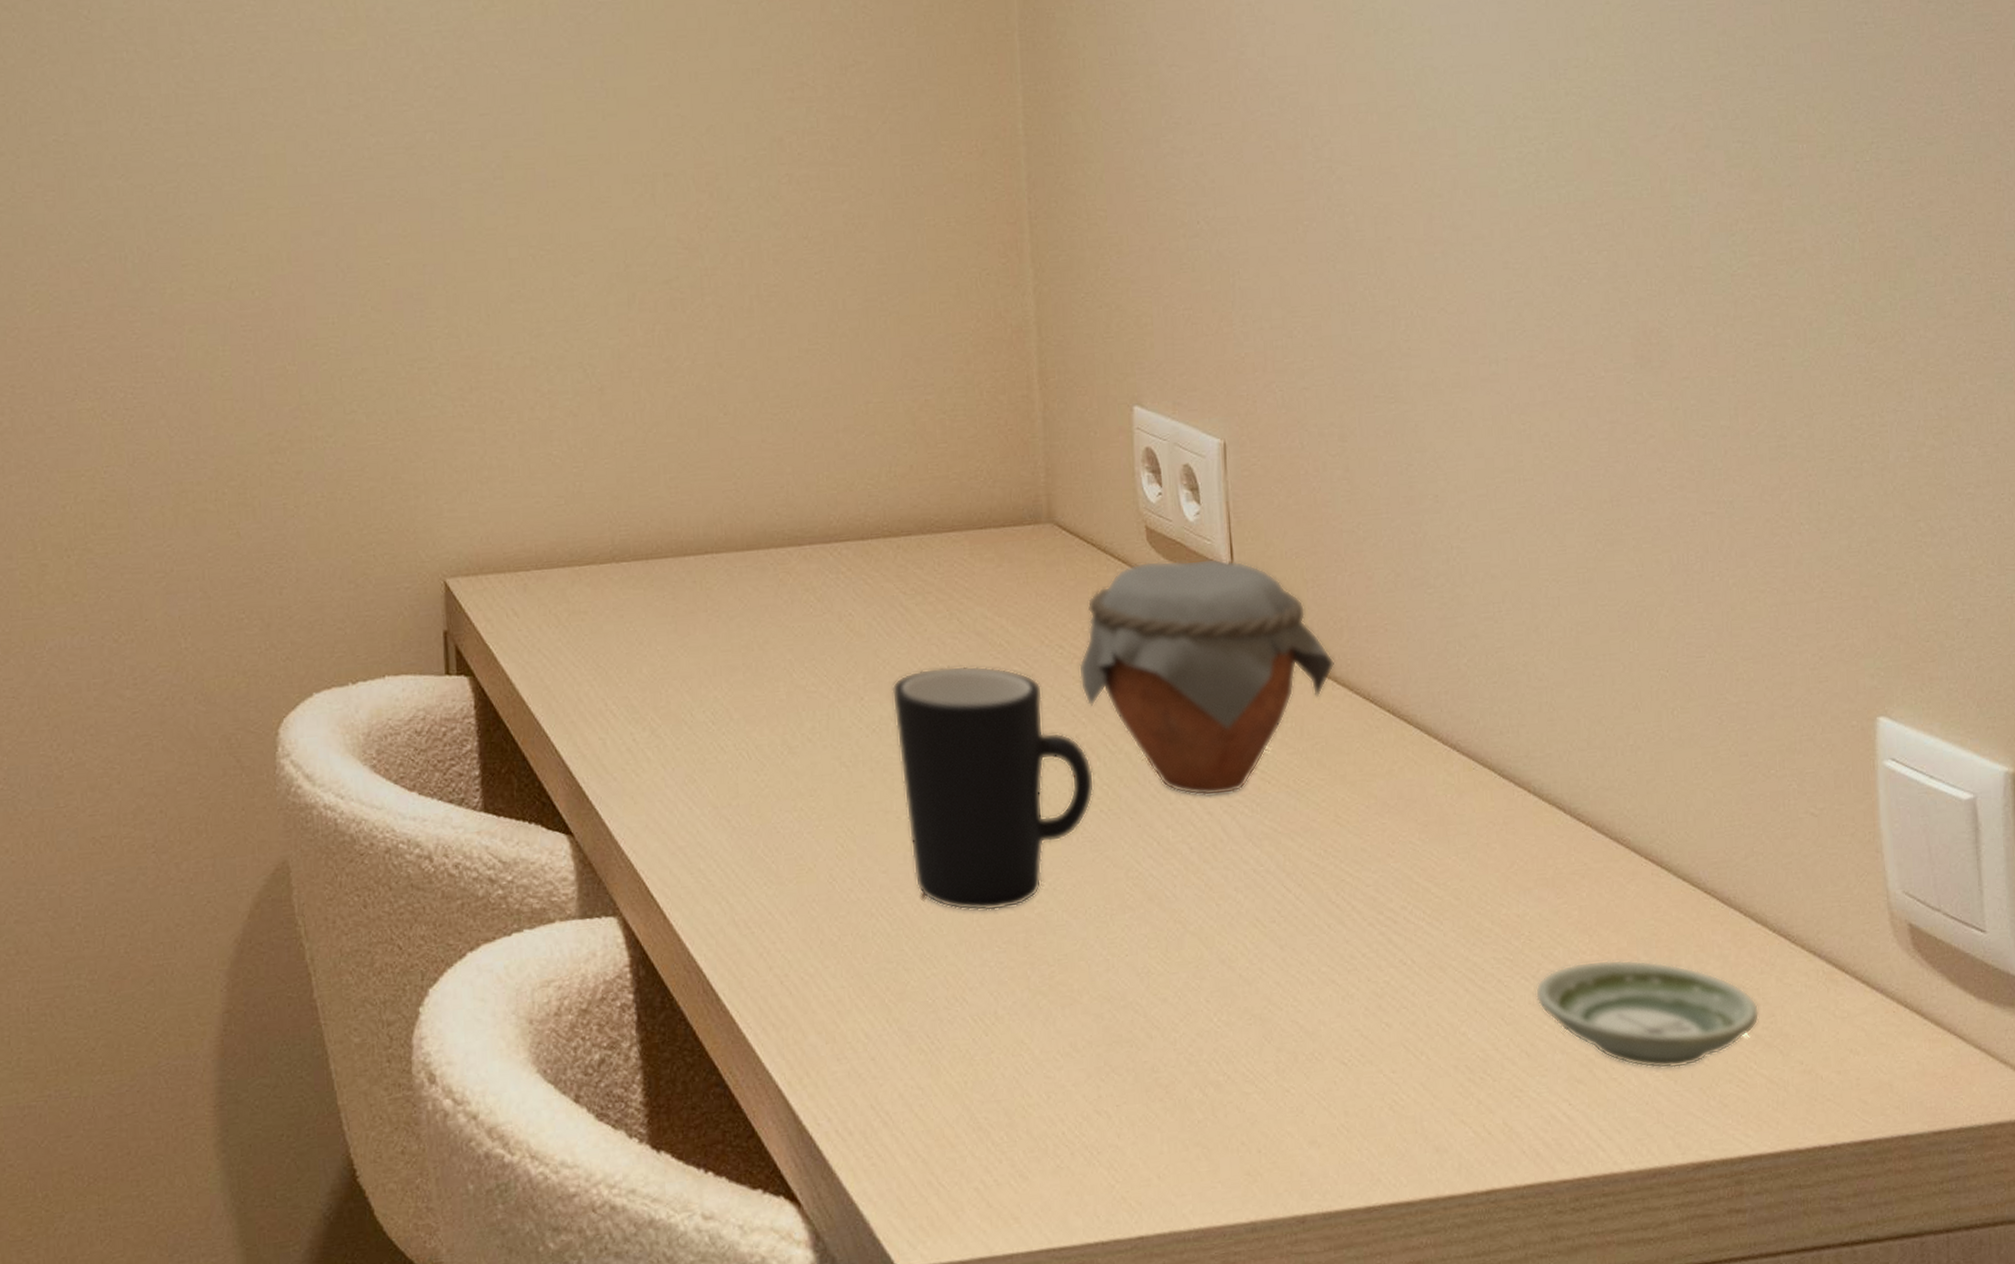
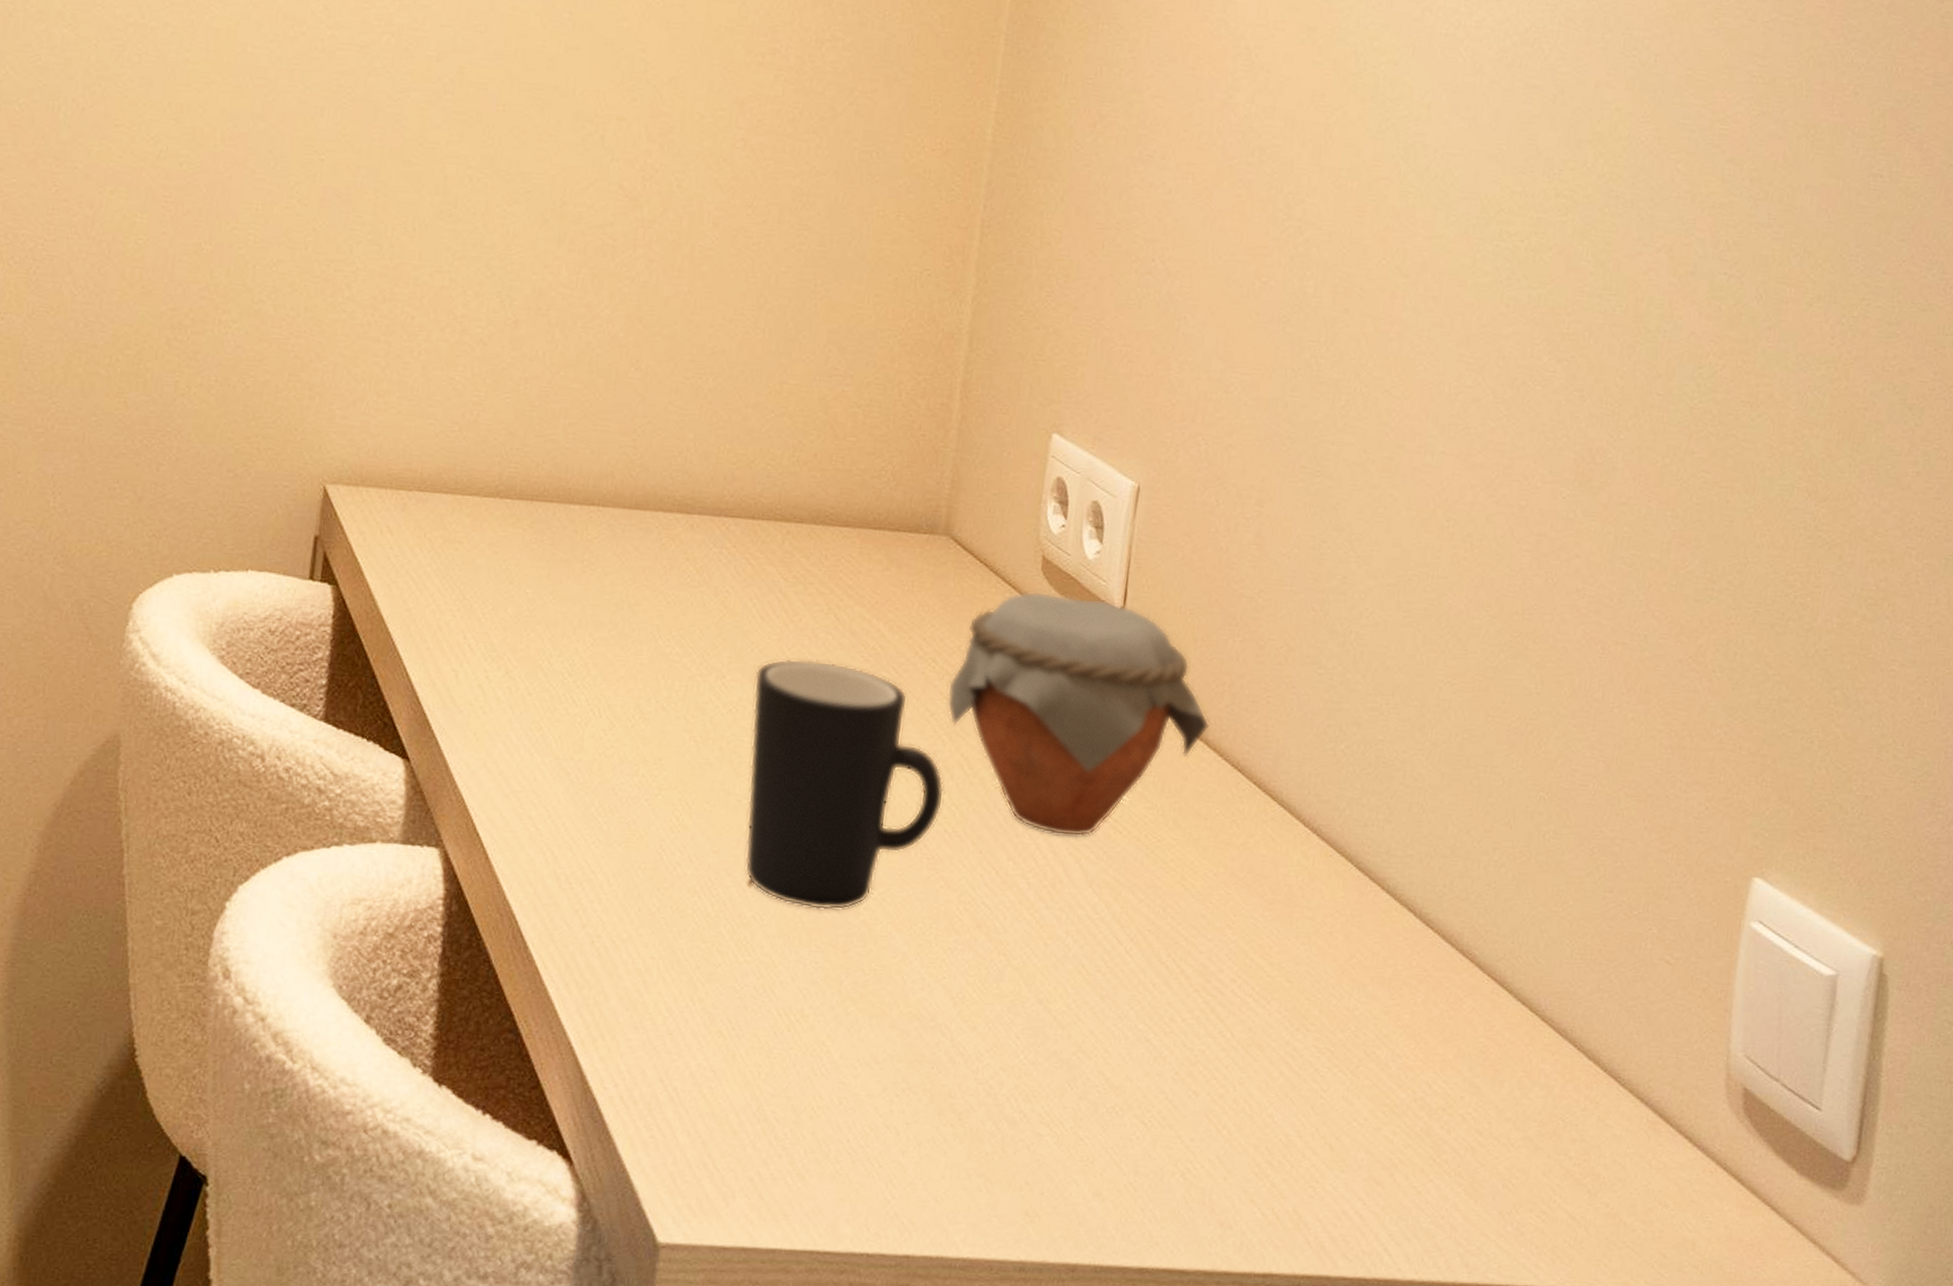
saucer: present [1535,959,1760,1069] -> none [1349,1066,1575,1189]

